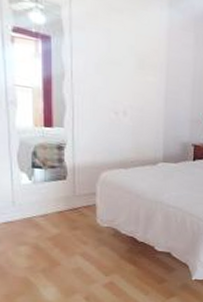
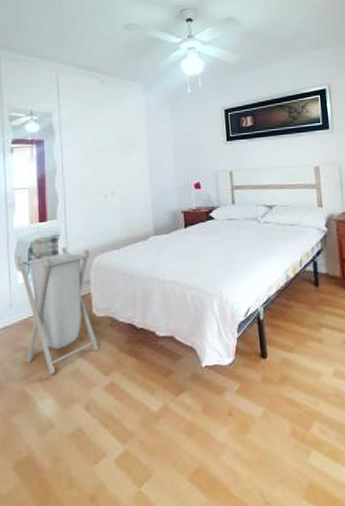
laundry hamper: none [19,156,100,269] -> present [16,247,98,375]

